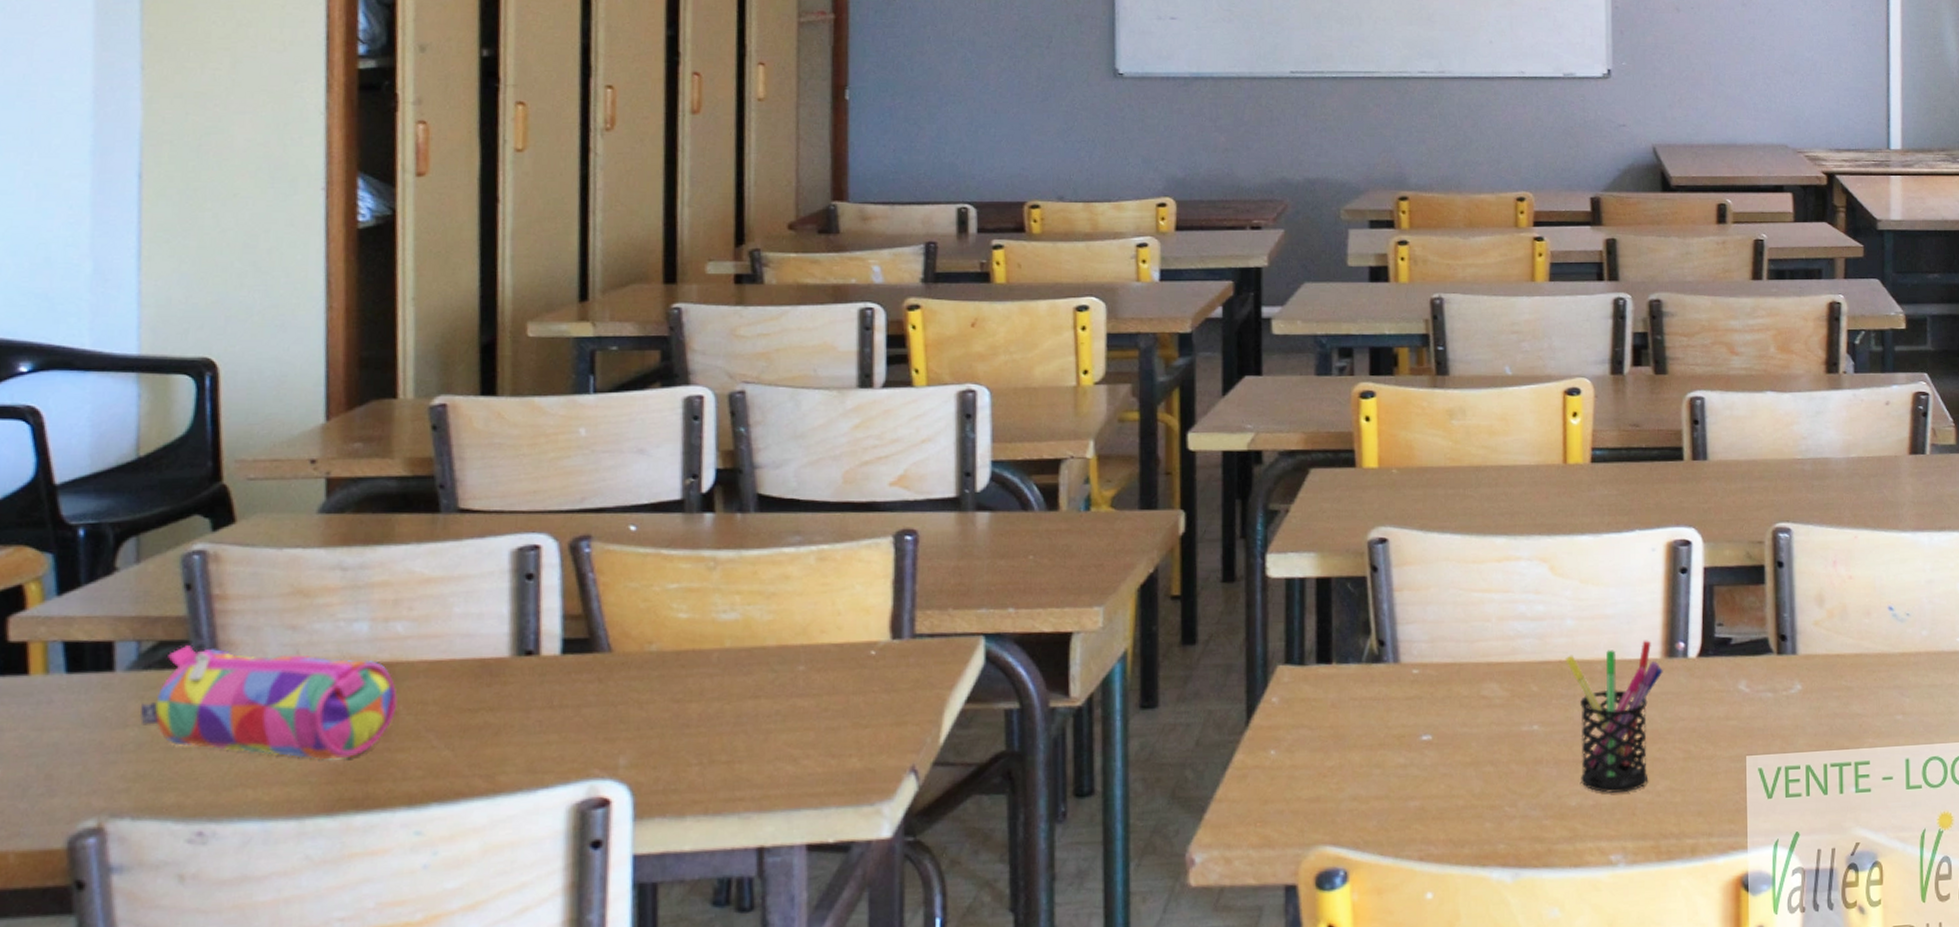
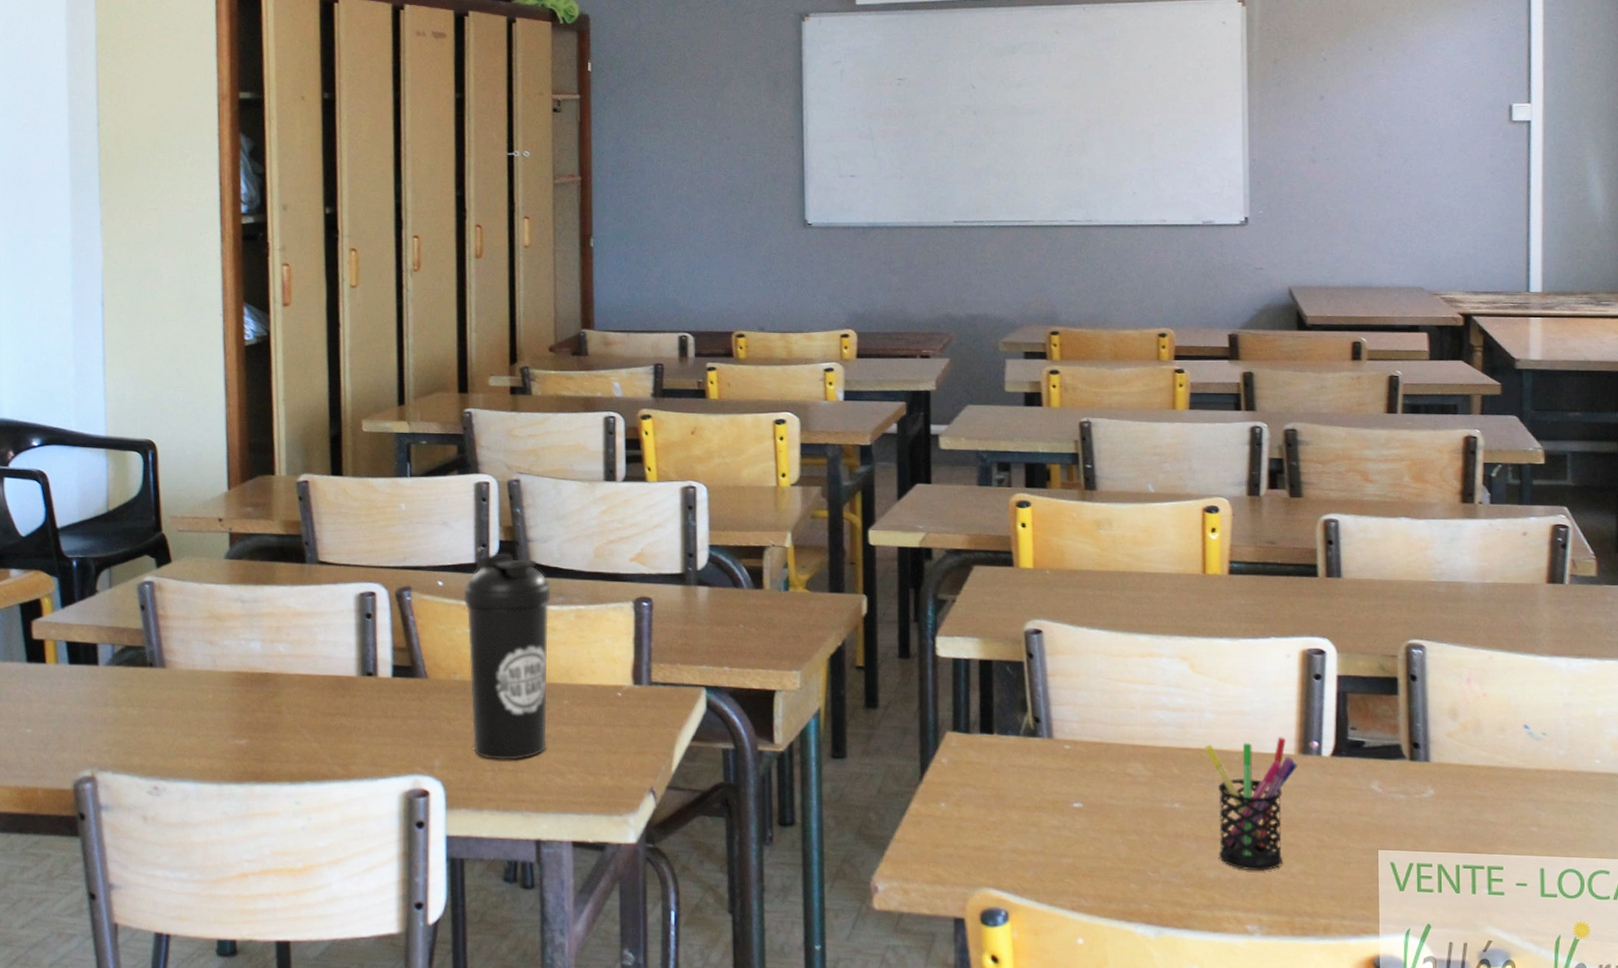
pencil case: present [139,645,398,759] -> none [115,650,281,742]
water bottle: none [664,484,785,751] -> present [463,553,551,761]

